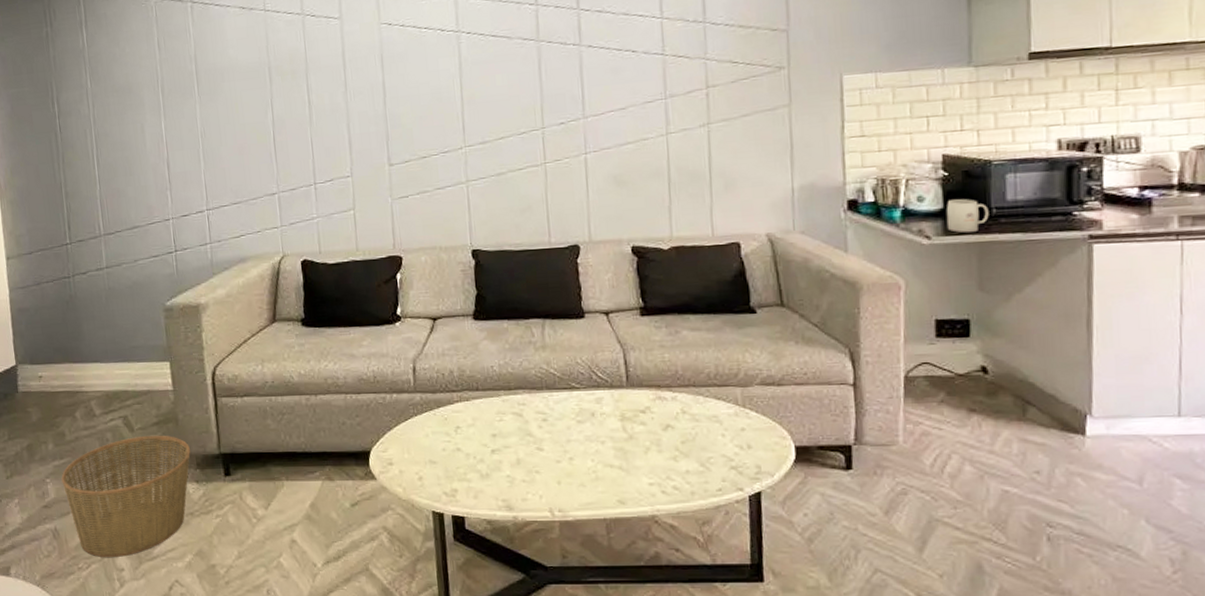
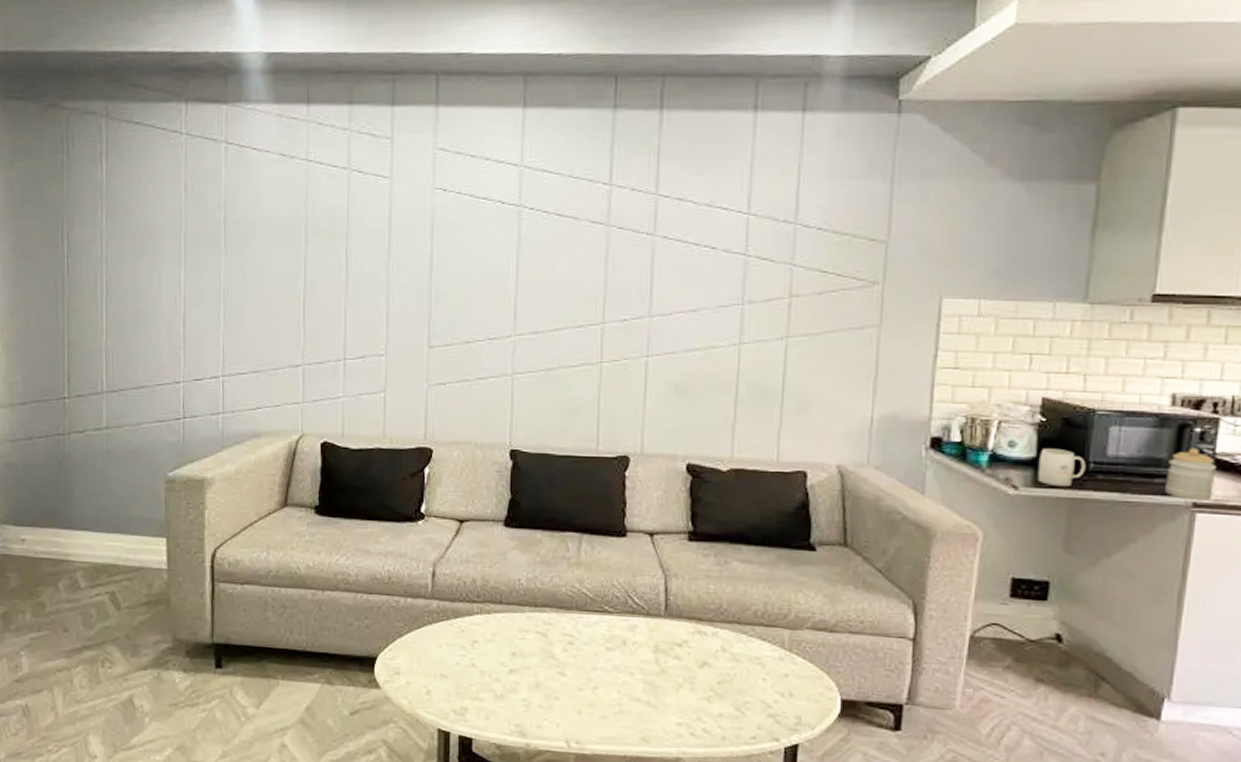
basket: present [61,435,191,557] -> none [37,615,181,743]
jar: none [1061,185,1107,233] -> present [1165,448,1217,501]

